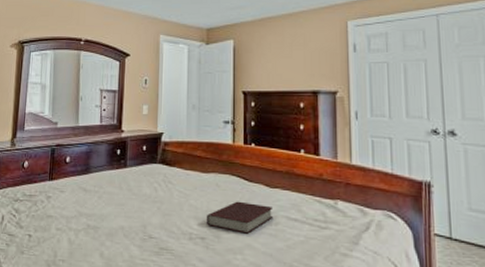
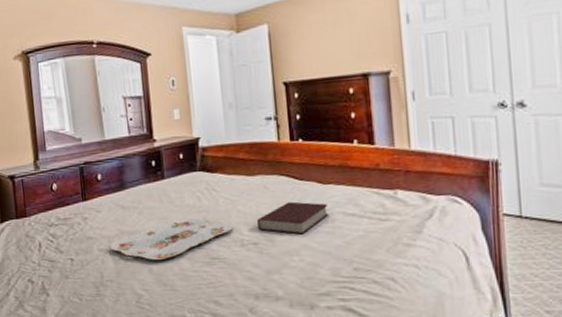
serving tray: none [68,206,184,246] -> present [110,217,234,261]

